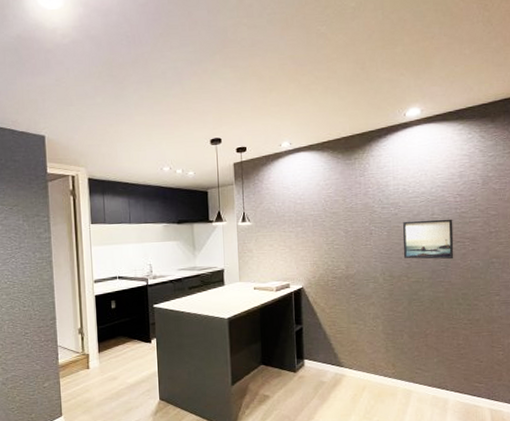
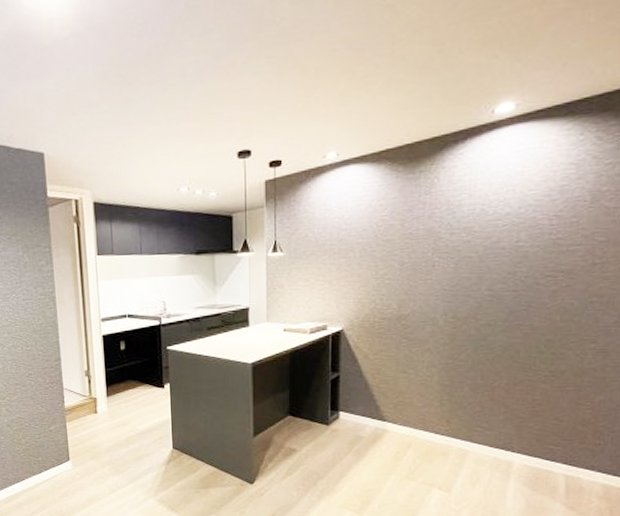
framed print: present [402,219,454,260] -> none [473,247,544,298]

